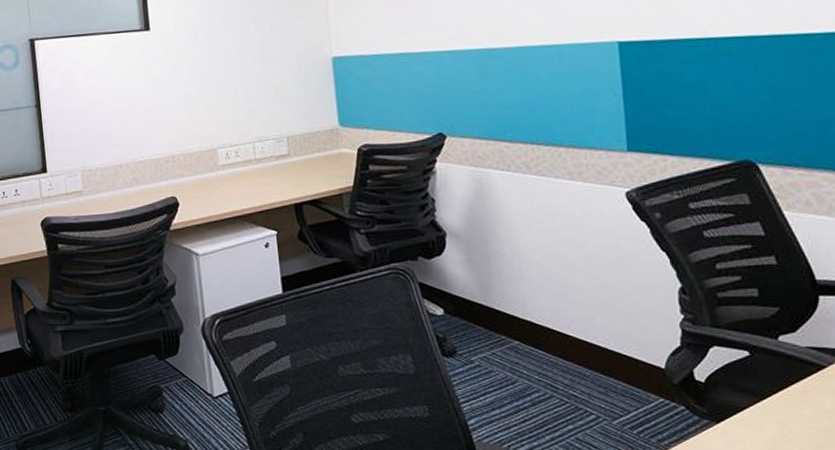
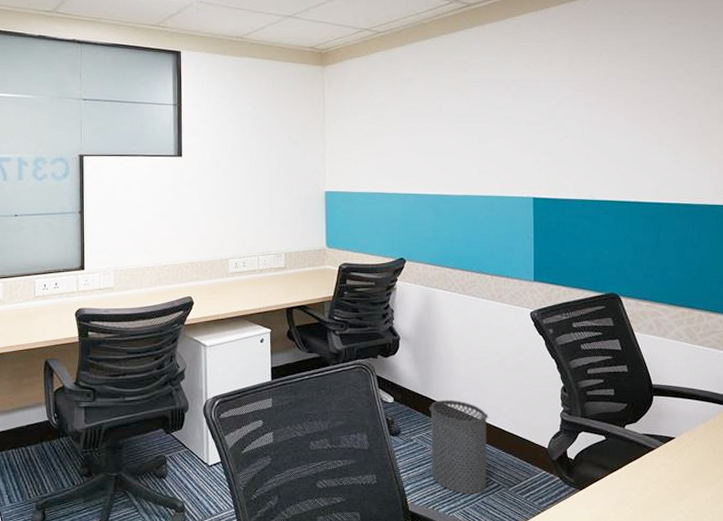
trash can: none [493,309,581,428] -> present [429,399,488,494]

